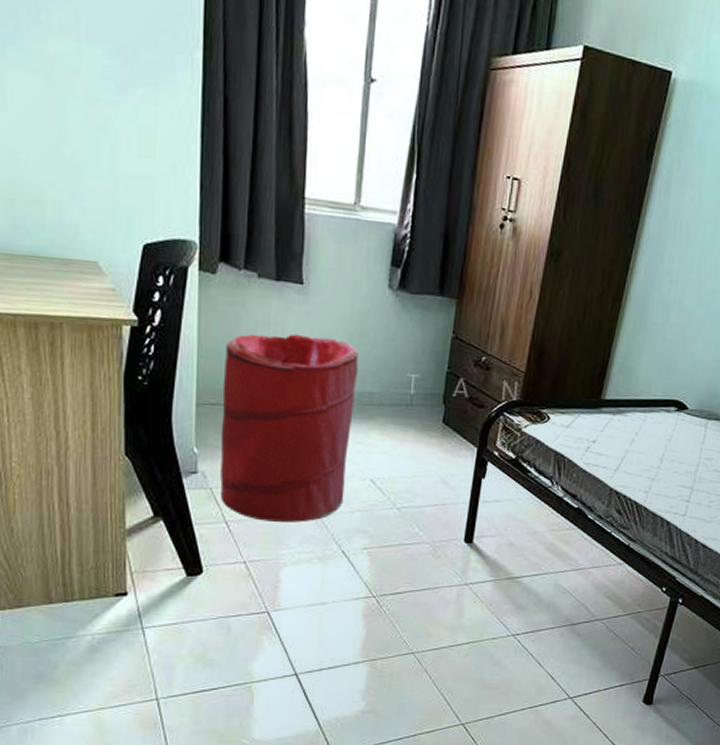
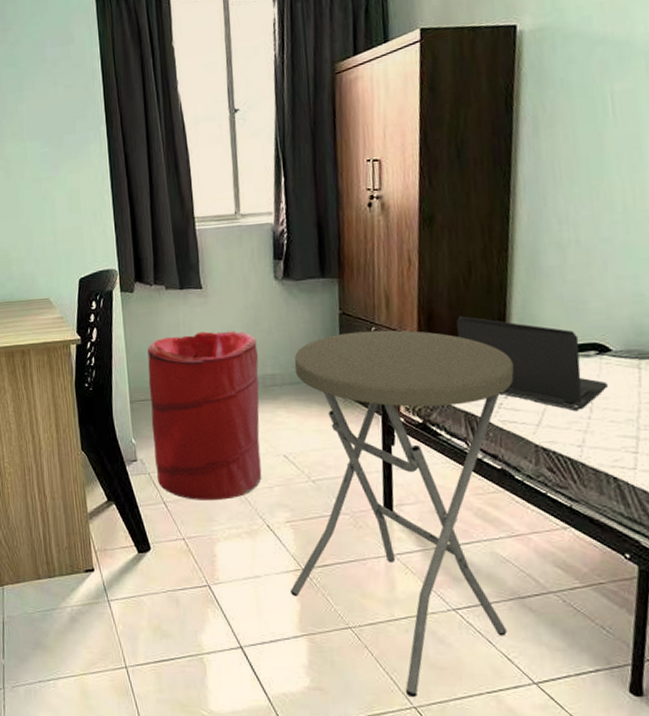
side table: none [358,358,606,716] -> present [291,330,514,698]
laptop computer: none [562,358,679,460] -> present [456,316,608,410]

